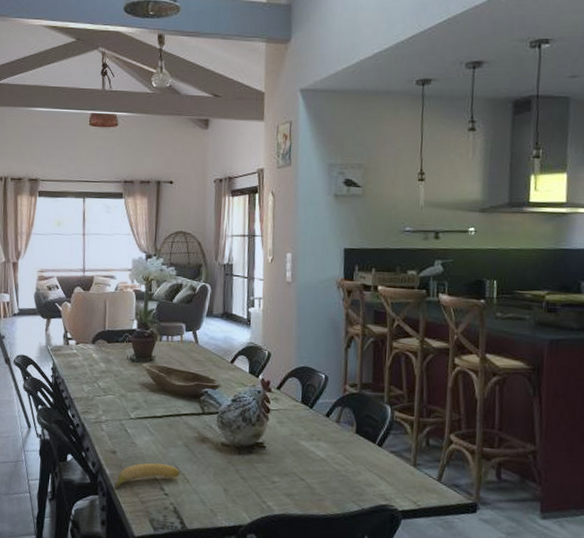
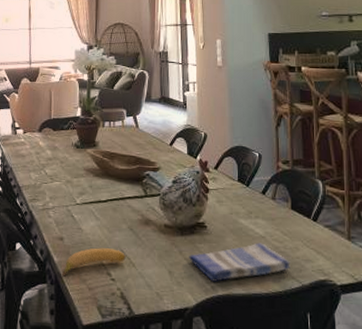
dish towel: none [245,465,351,502] -> present [189,242,290,282]

